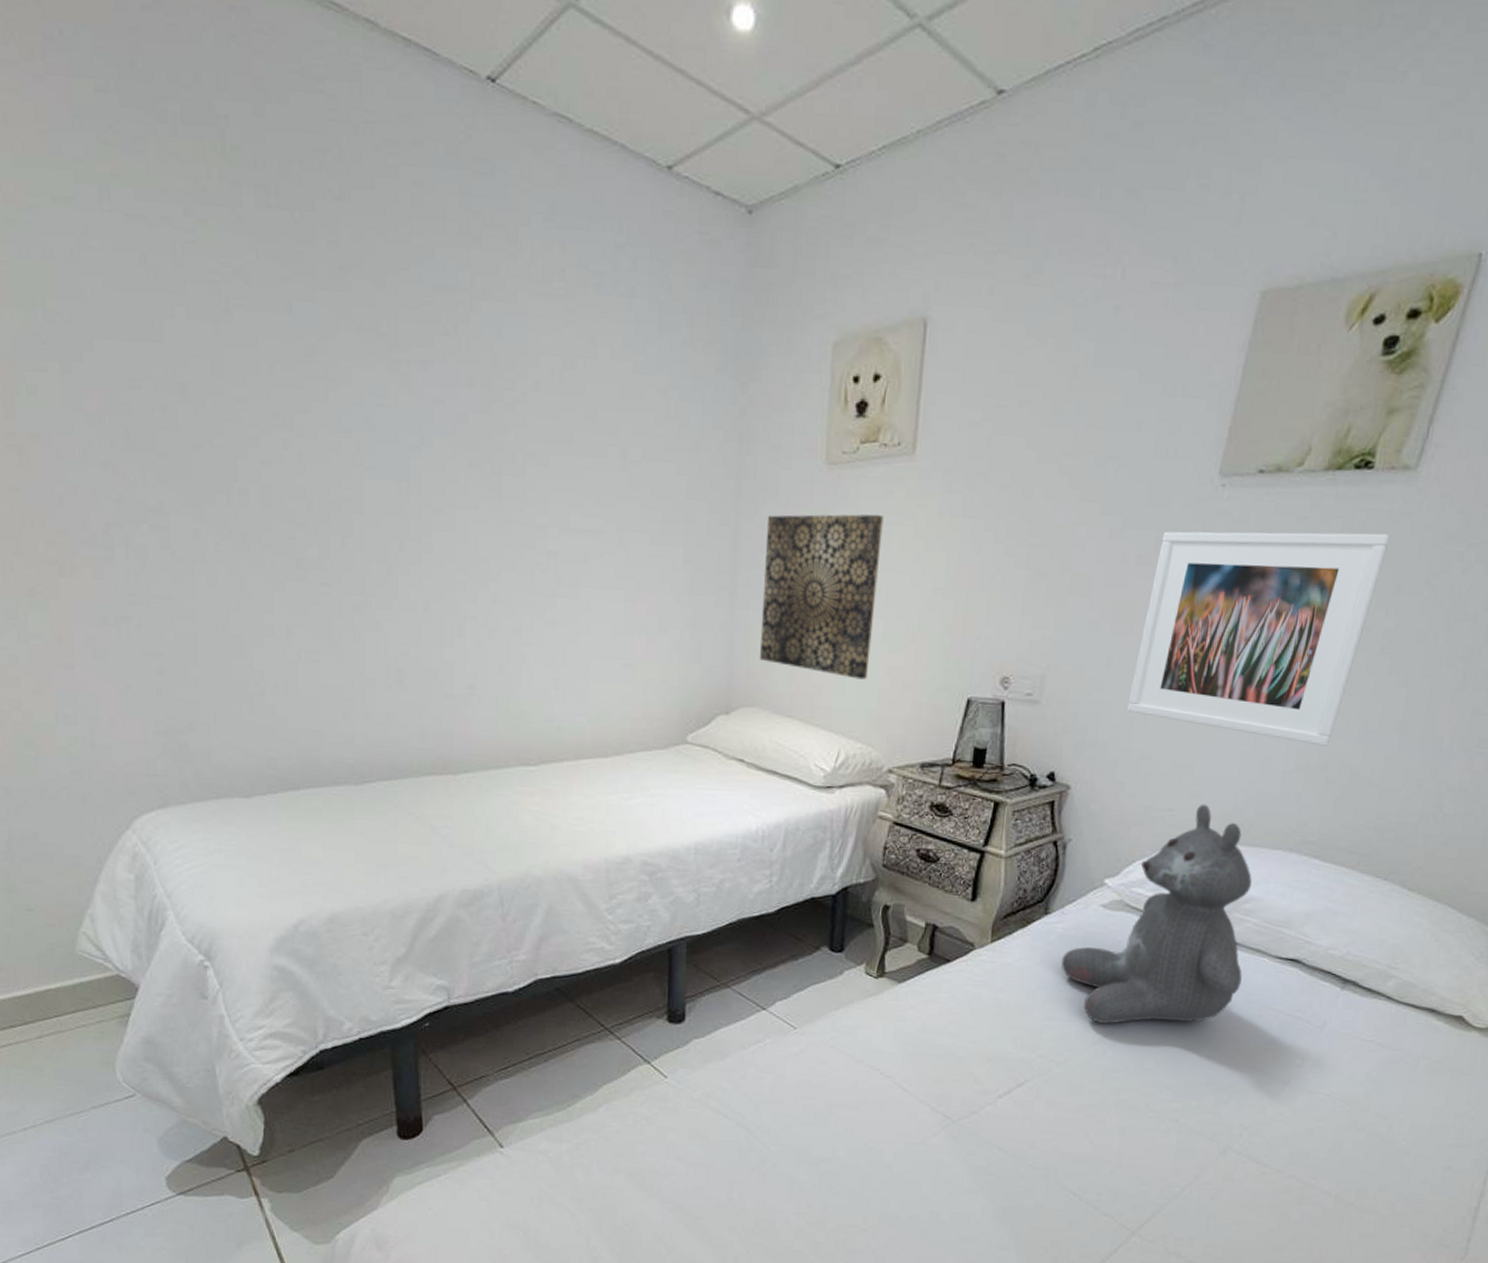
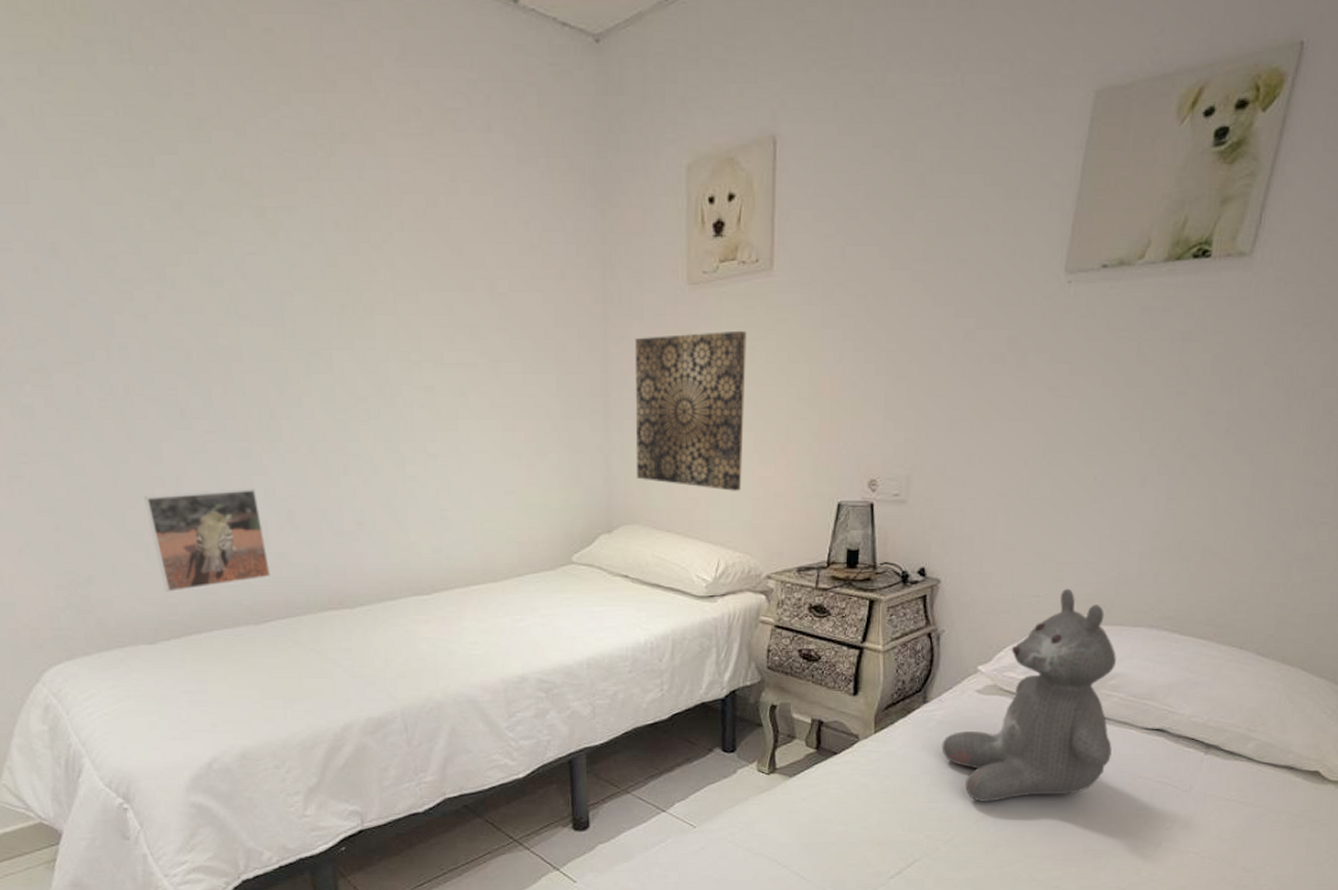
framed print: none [253,643,376,746] -> present [144,488,272,593]
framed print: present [1126,531,1391,746] -> none [989,319,1230,526]

